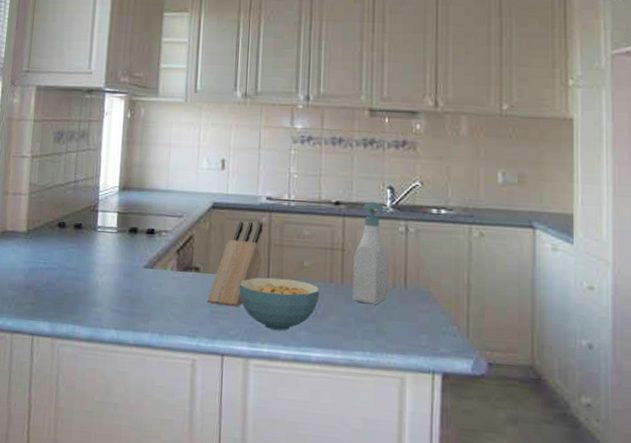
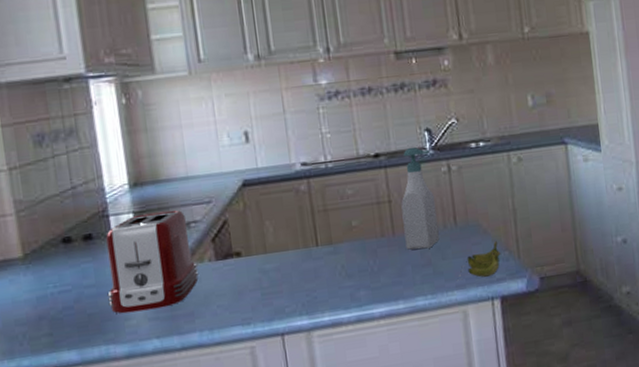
toaster: none [82,215,160,303] -> present [106,210,198,314]
knife block: present [207,221,264,308] -> none [255,191,308,287]
cereal bowl: present [239,277,320,331] -> none [287,241,373,298]
banana: none [398,313,449,348] -> present [456,241,501,281]

